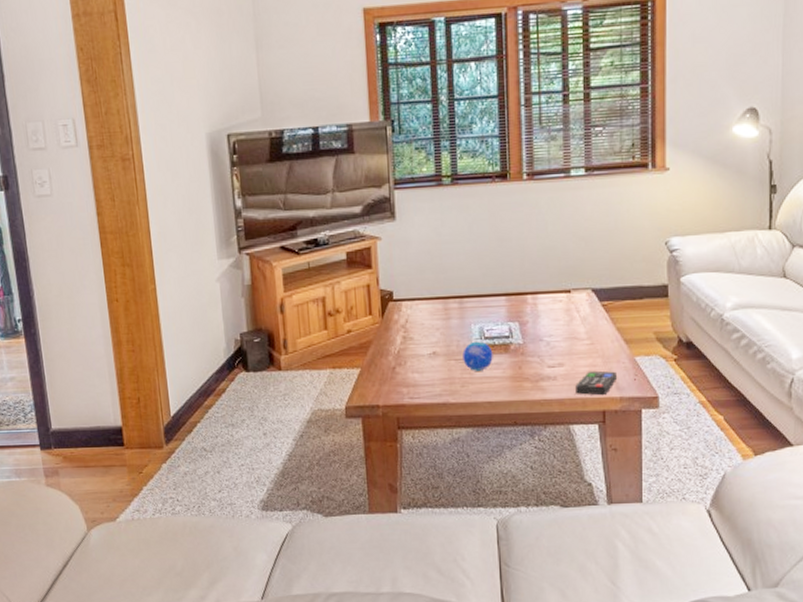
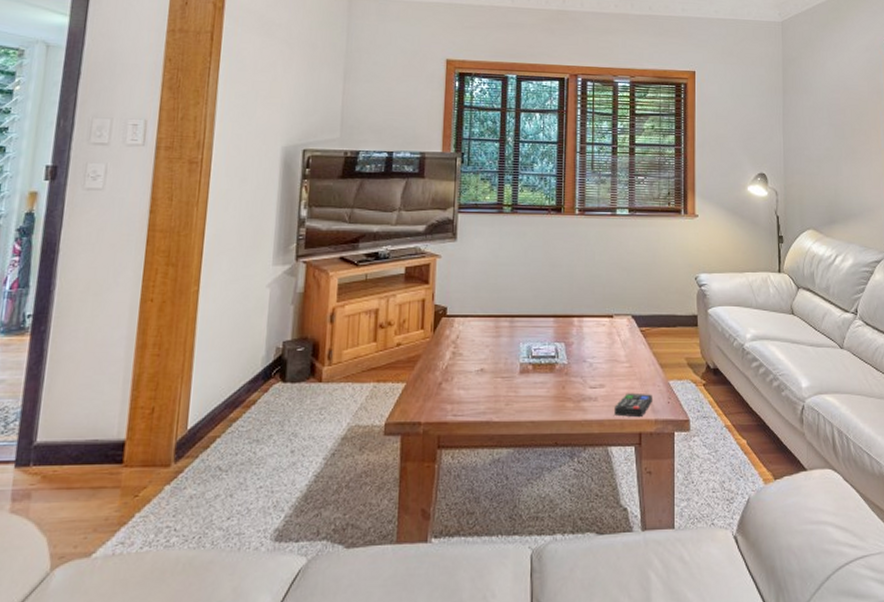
decorative orb: present [463,341,493,371] -> none [509,360,539,390]

